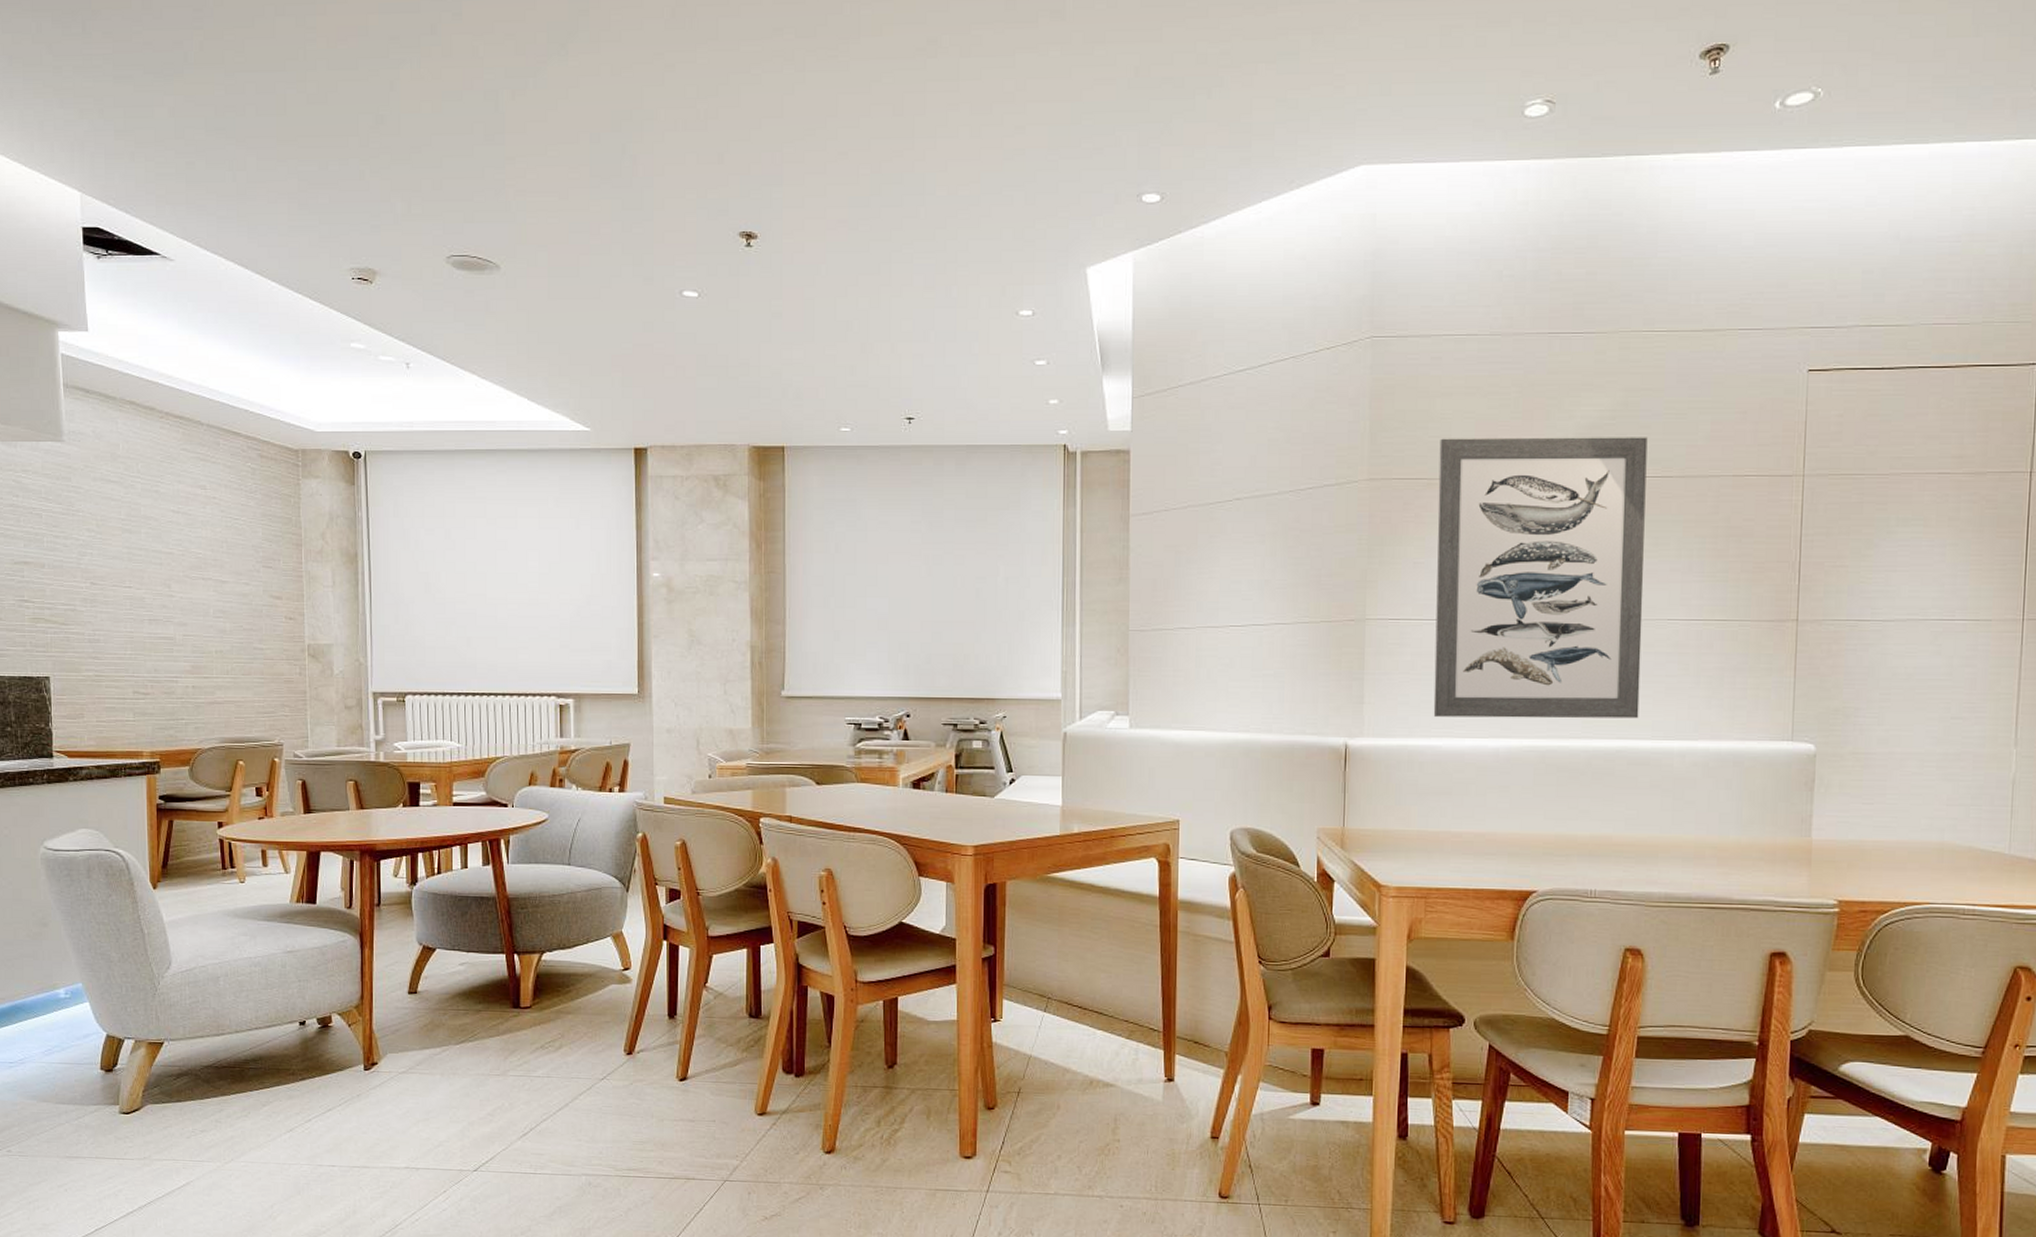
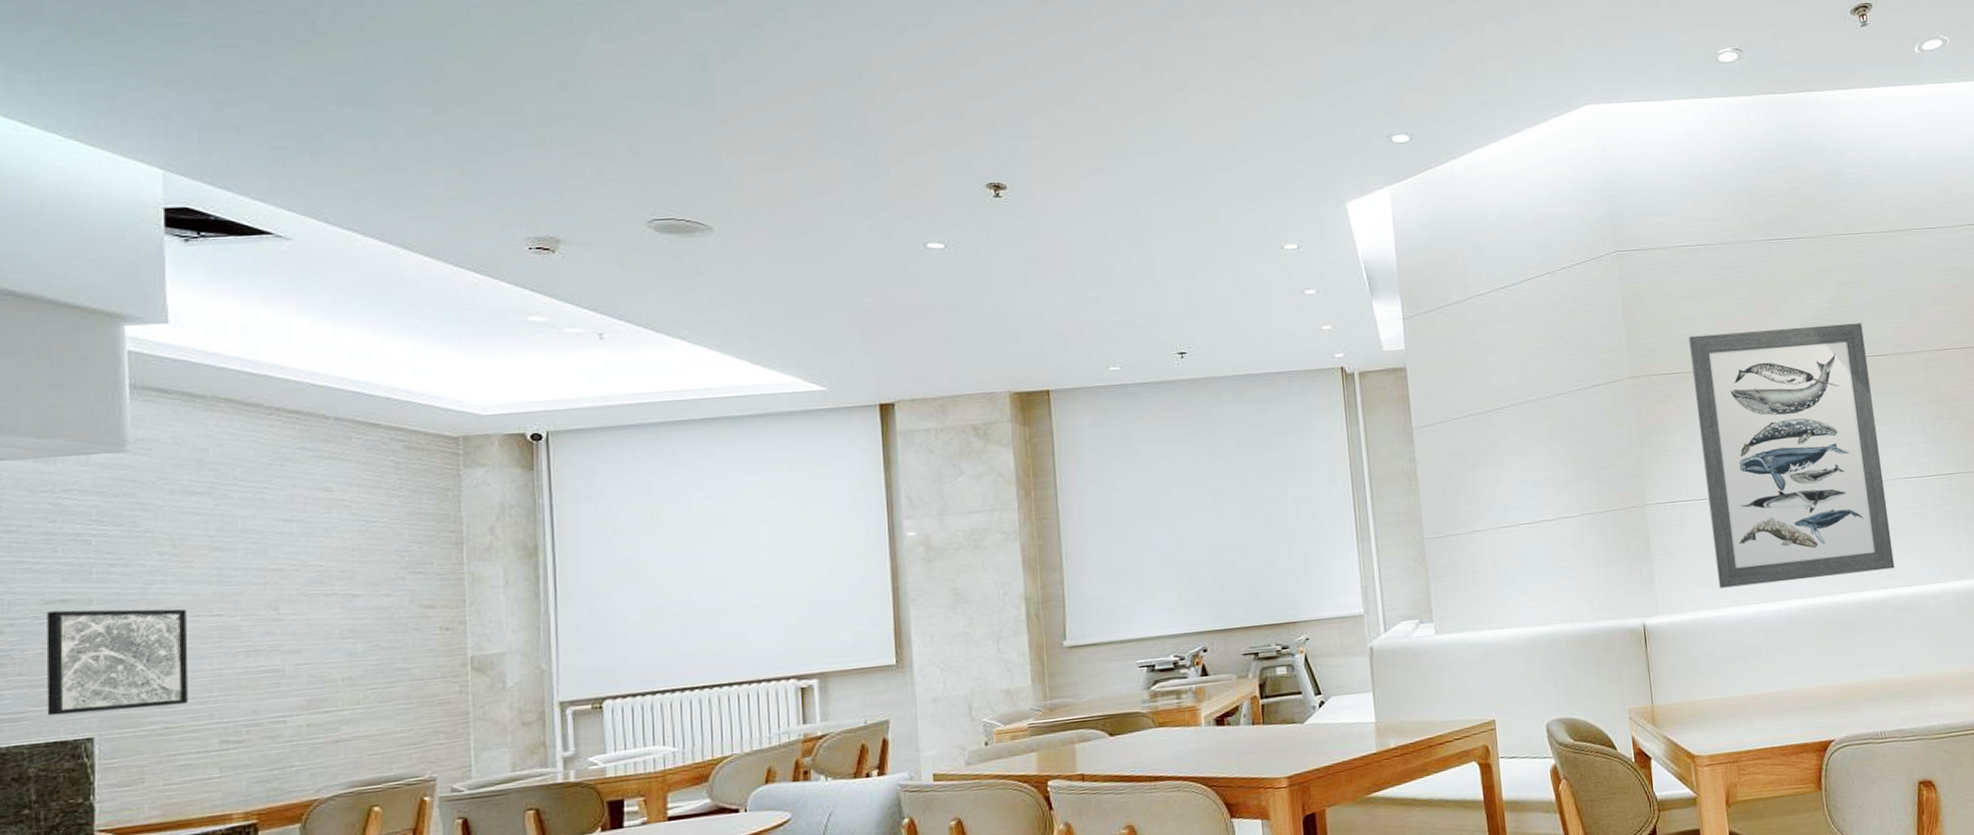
wall art: none [16,570,111,658] -> present [46,609,188,716]

